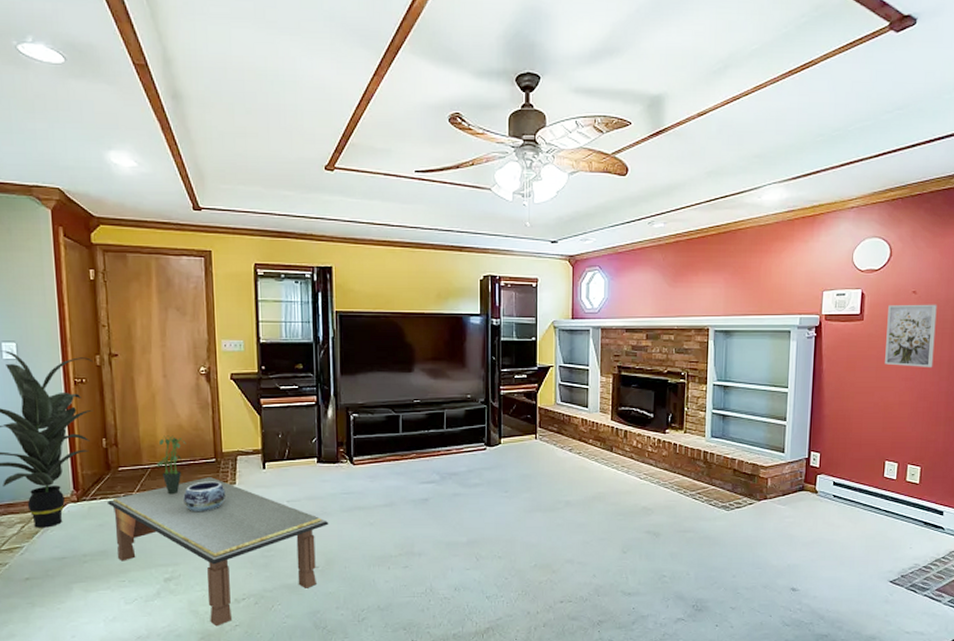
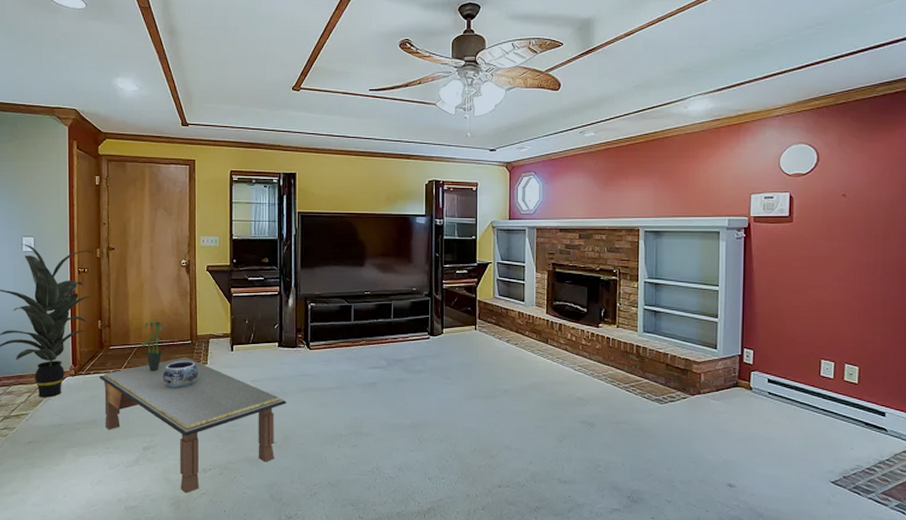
wall art: present [885,304,937,367] -> none [816,207,868,268]

